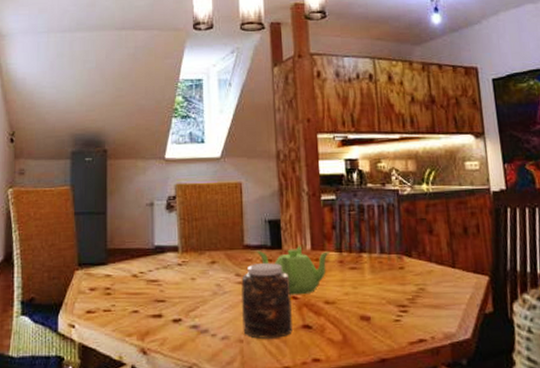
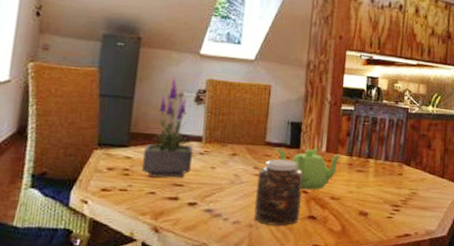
potted plant: none [122,186,172,294] -> present [141,77,194,178]

